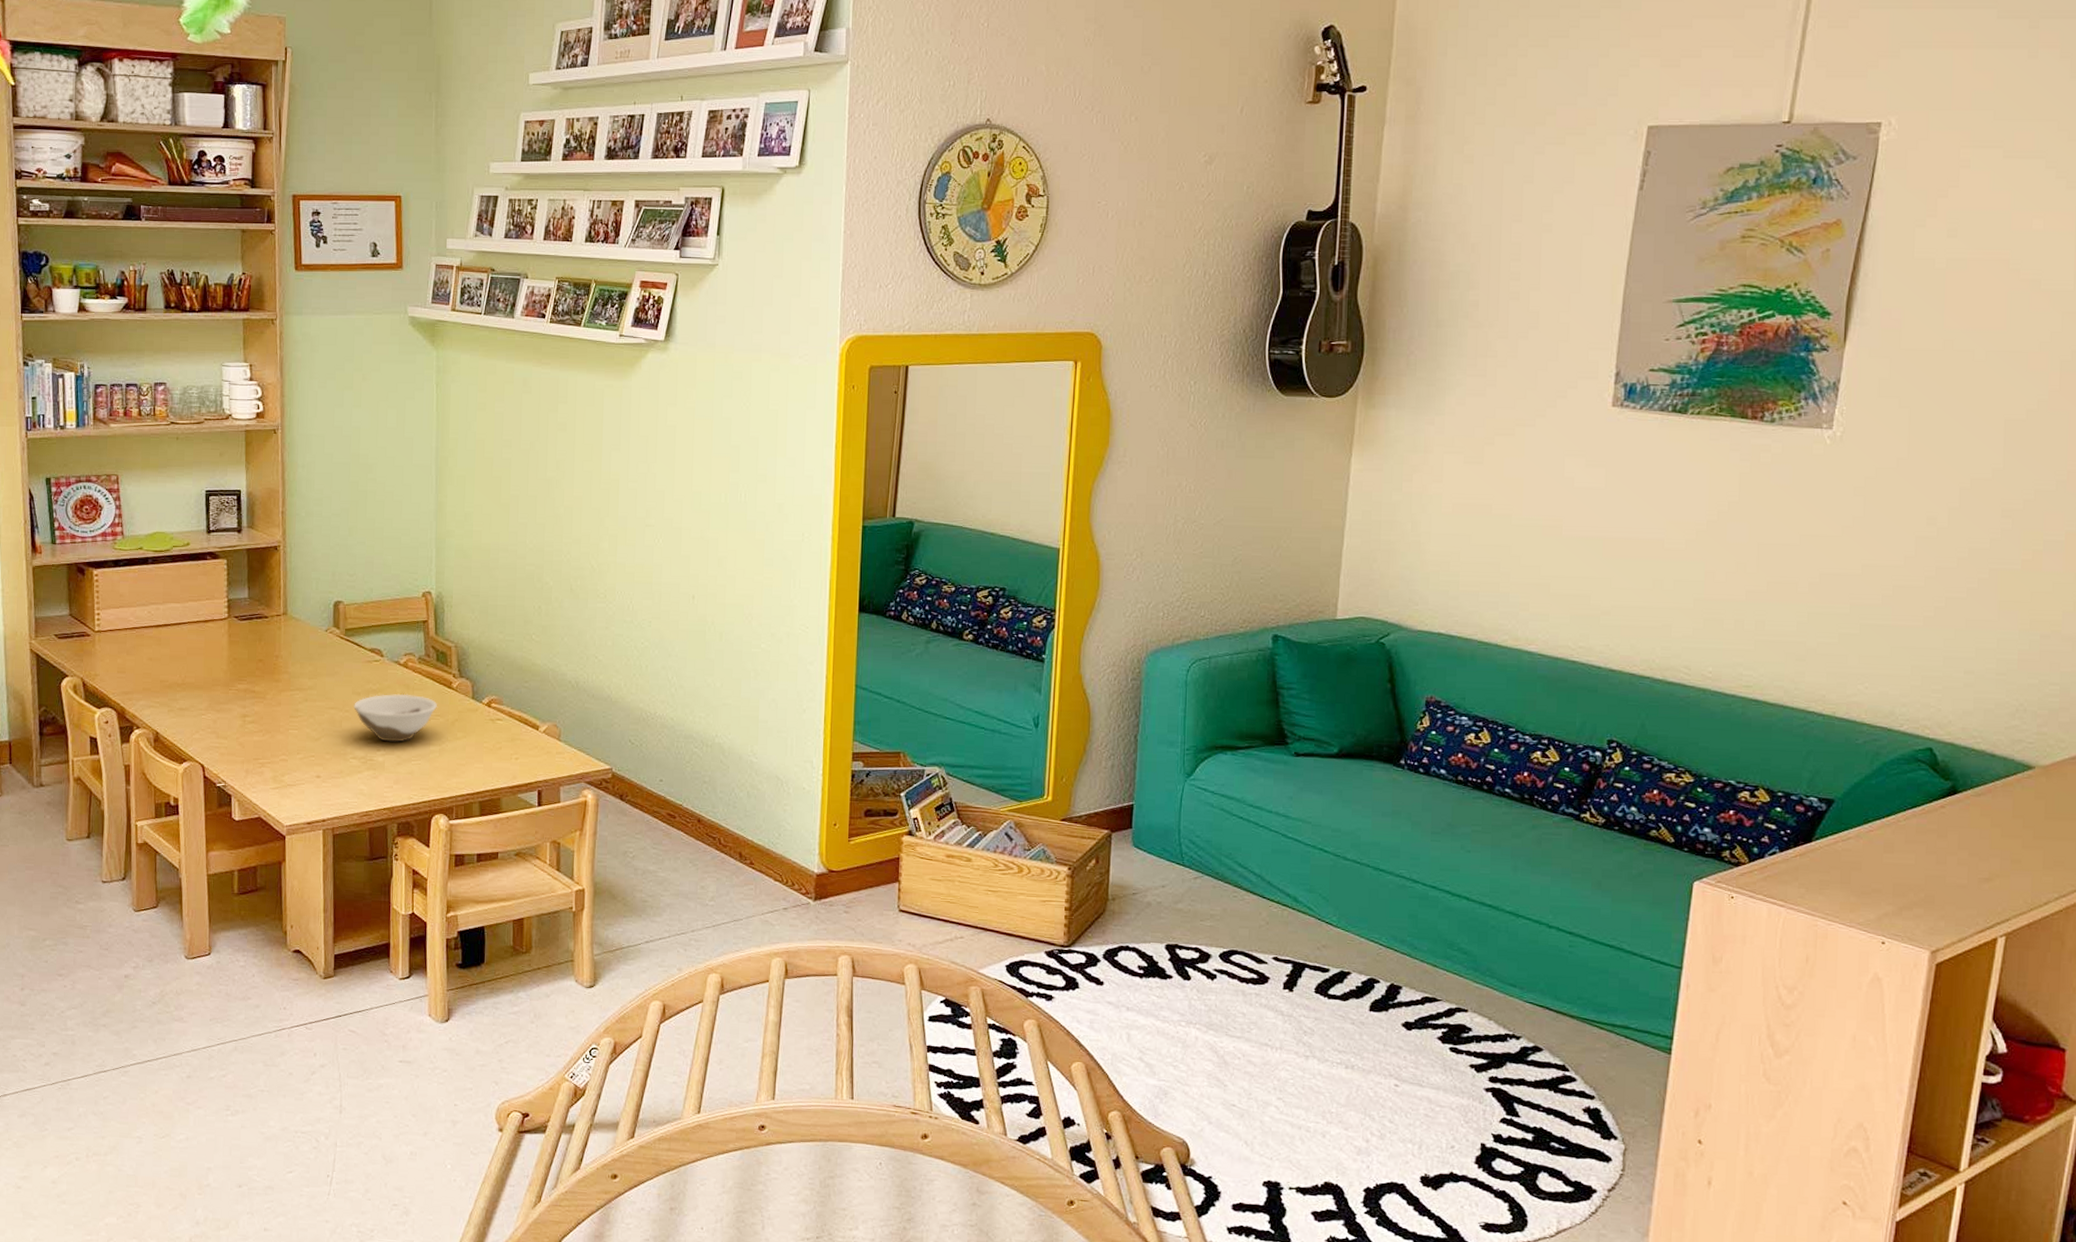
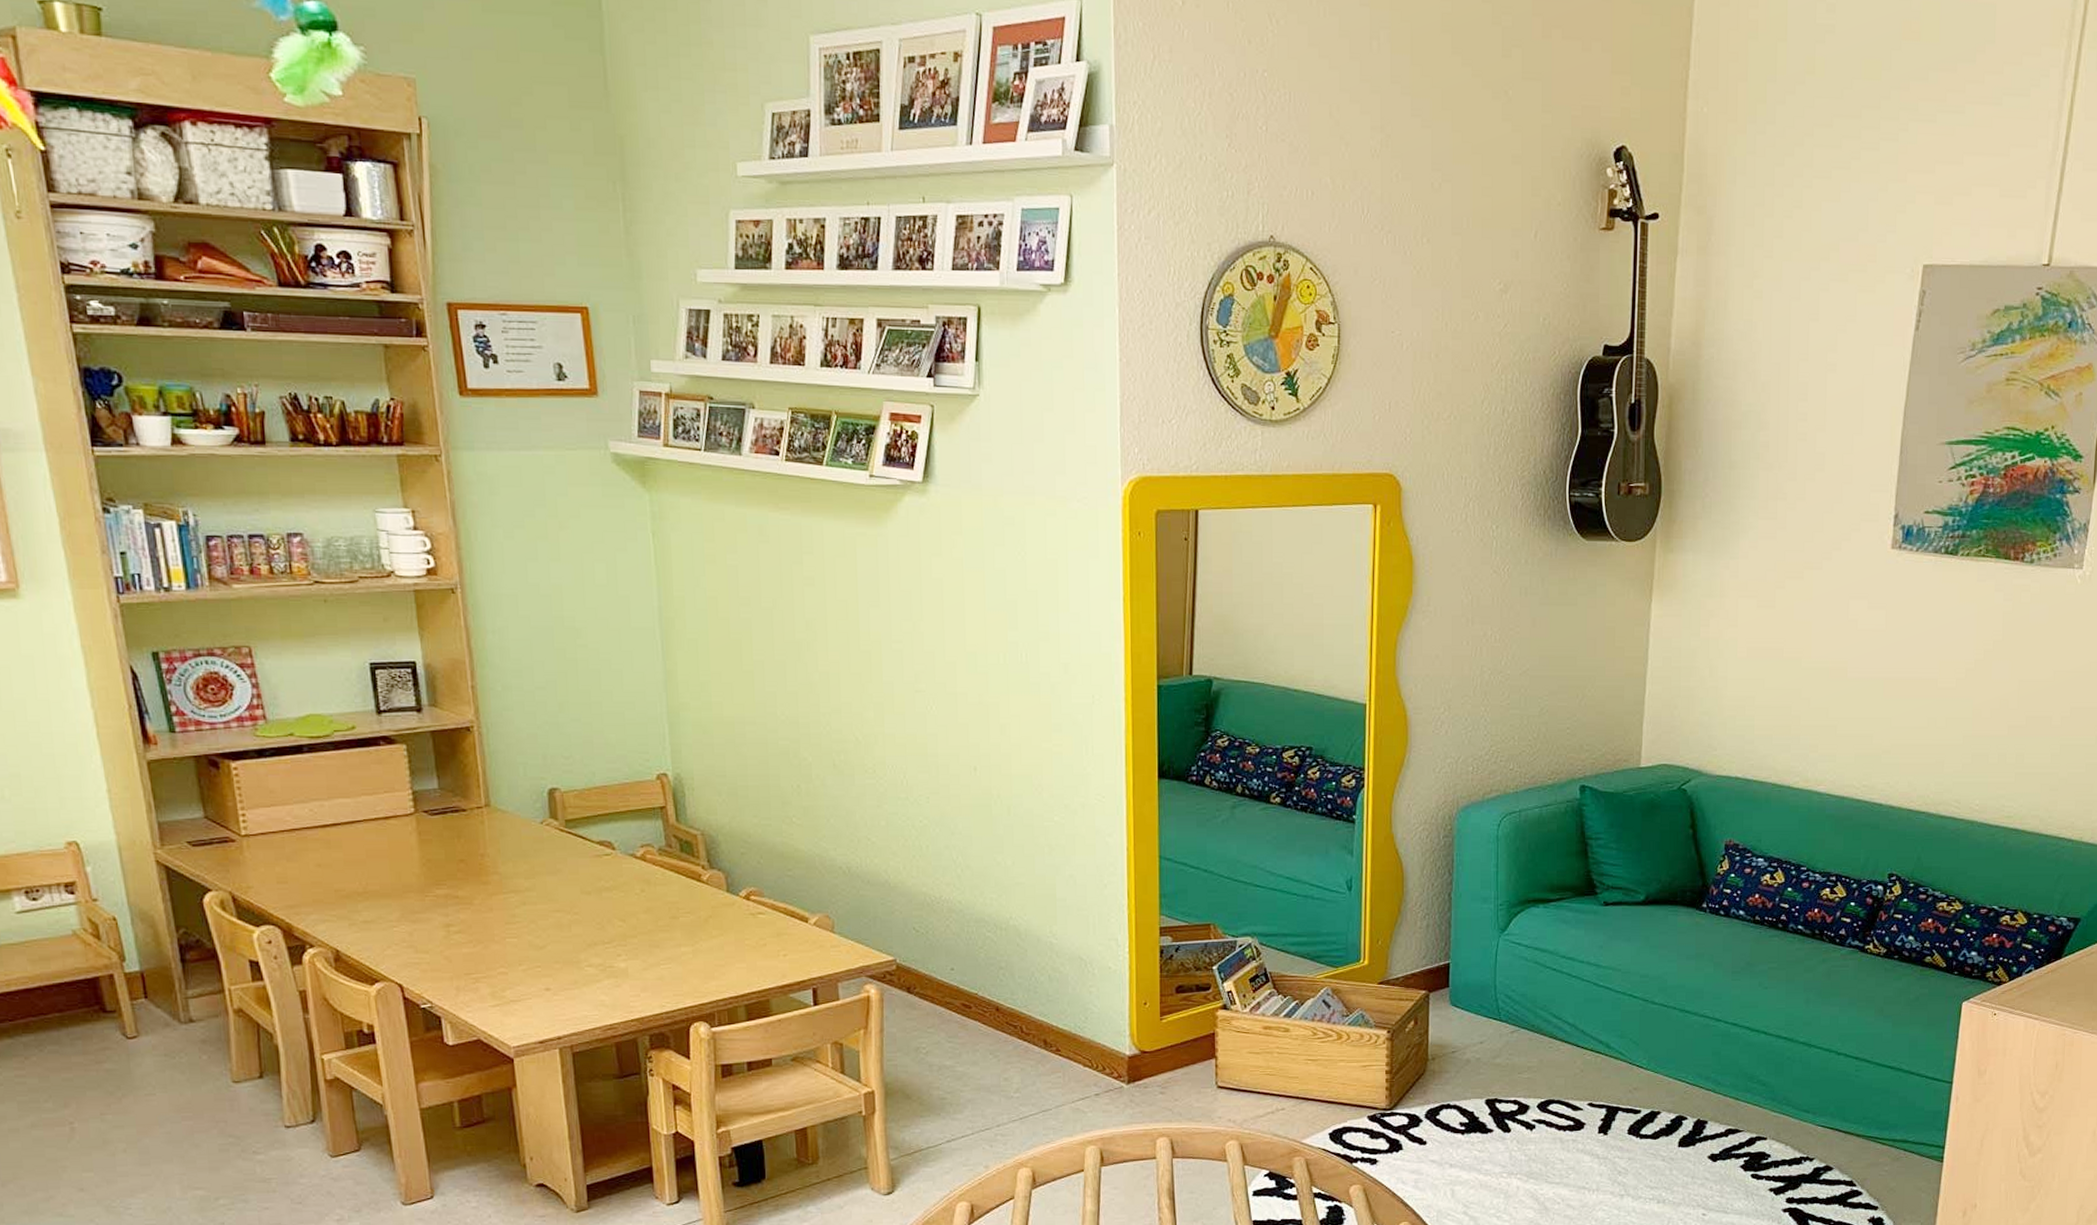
bowl: present [354,693,438,742] -> none [584,890,687,945]

